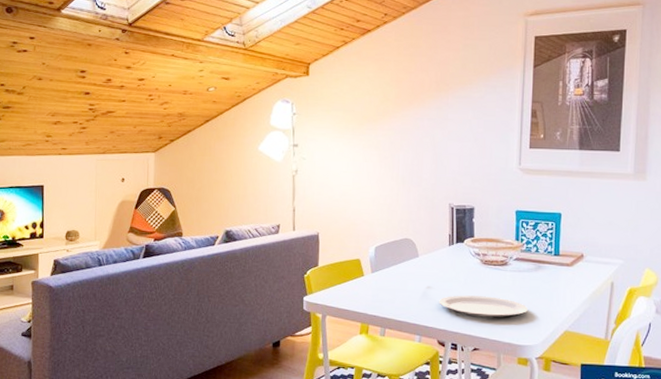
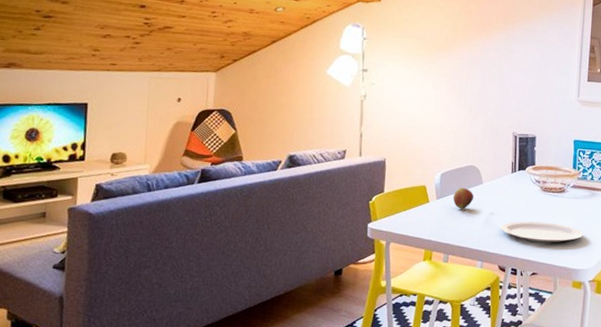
apple: none [388,260,410,283] -> present [452,187,474,209]

